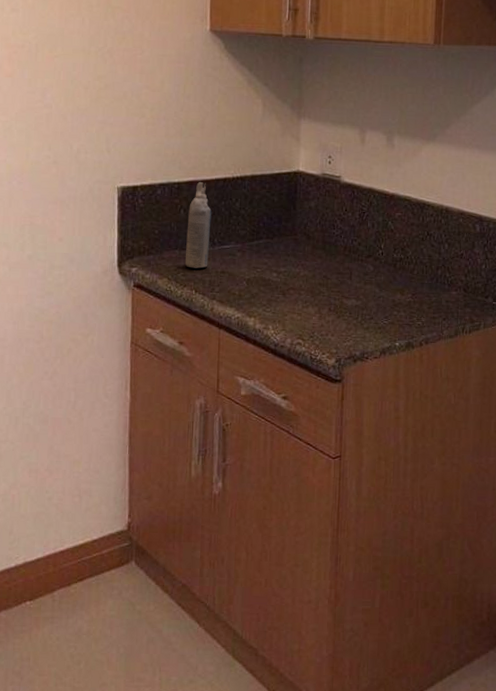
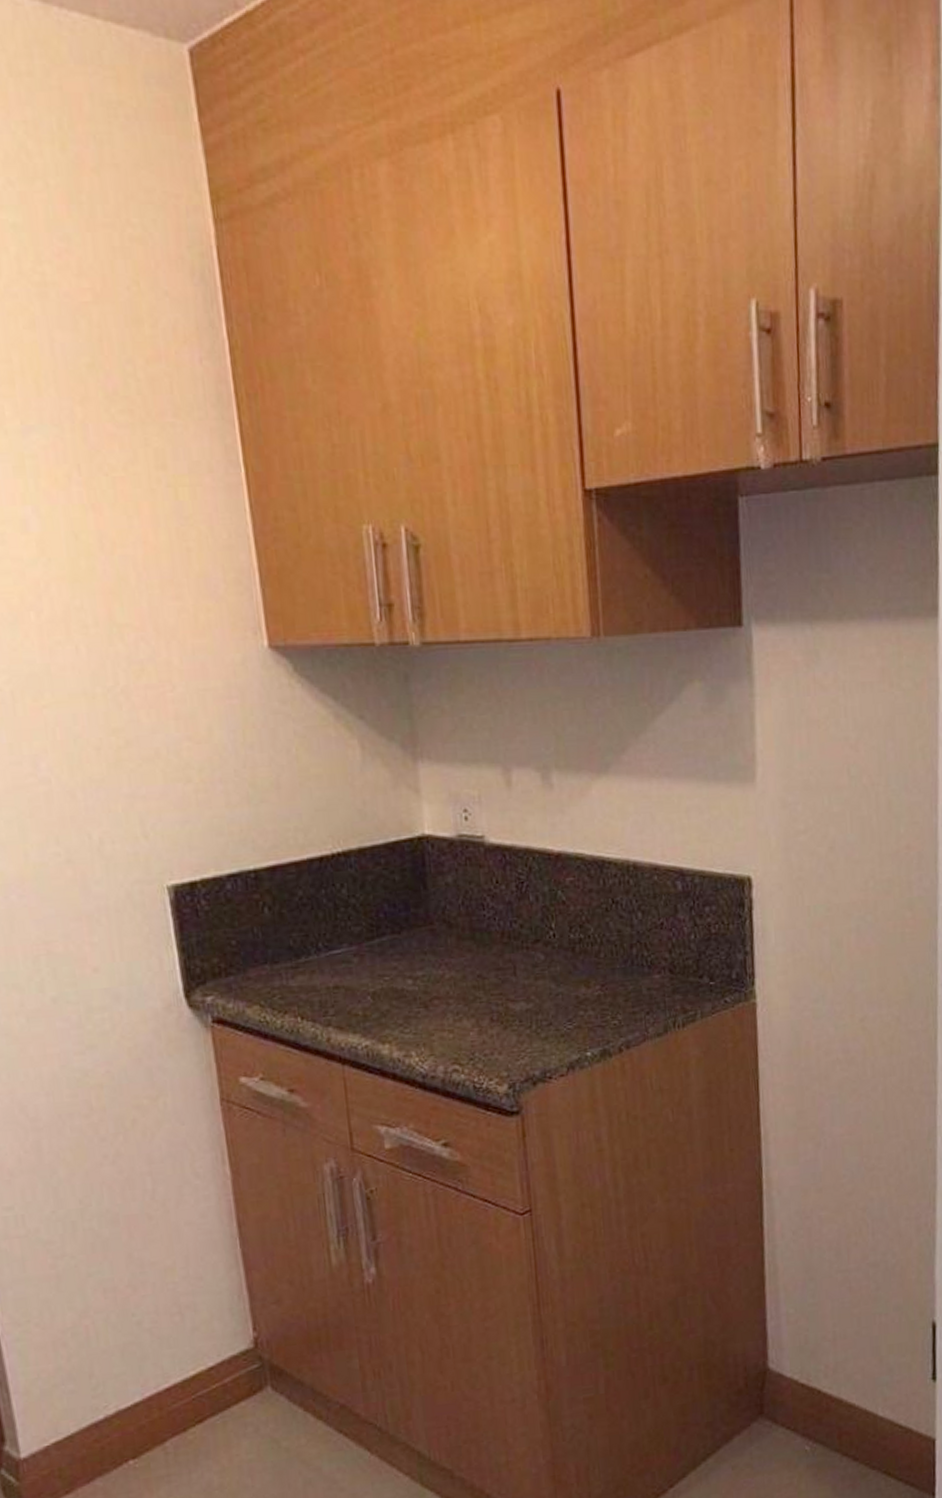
aerosol can: present [185,182,212,268] -> none [275,866,314,987]

